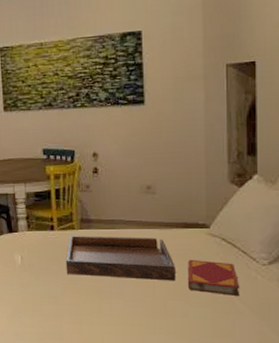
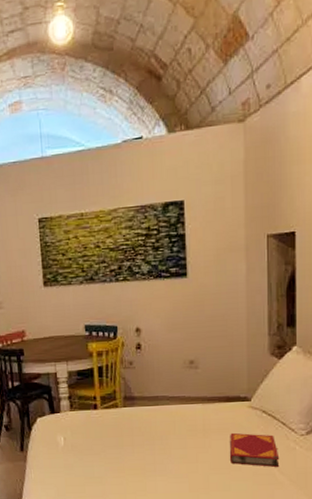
serving tray: present [65,236,176,281] -> none [109,412,218,456]

